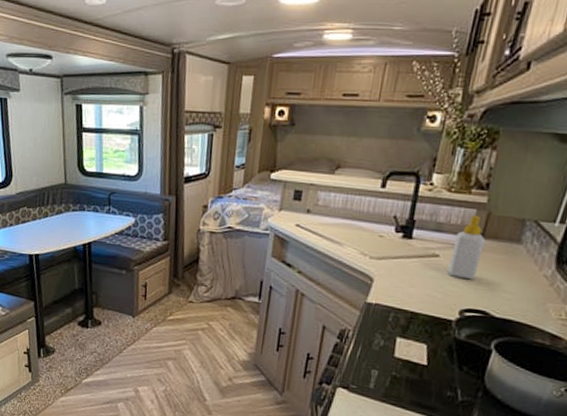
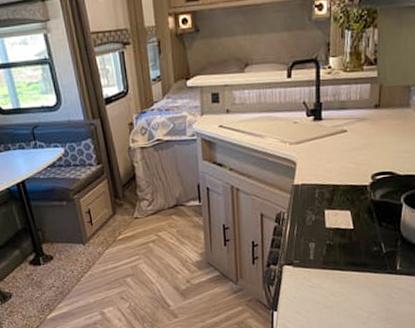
soap bottle: present [448,215,485,279] -> none [356,89,381,147]

